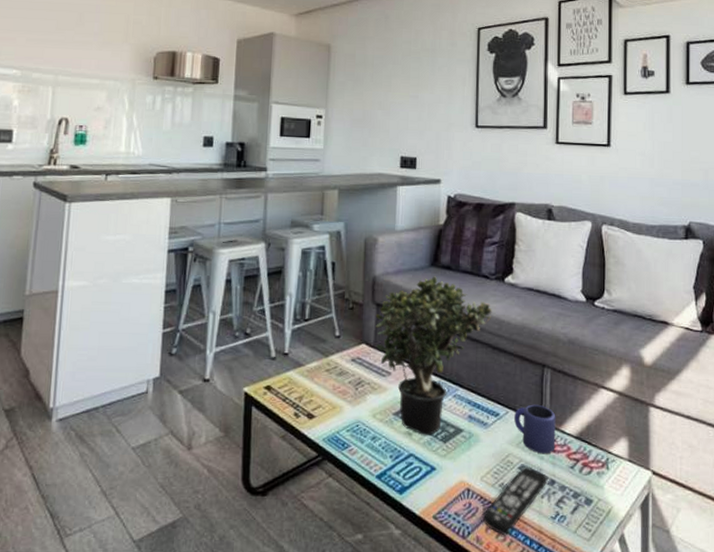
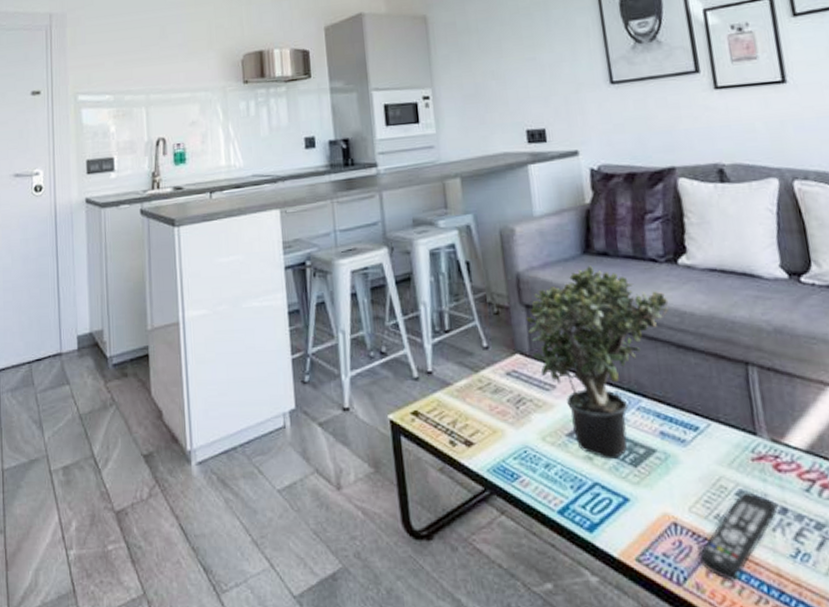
mug: present [513,404,556,454] -> none [718,412,781,475]

